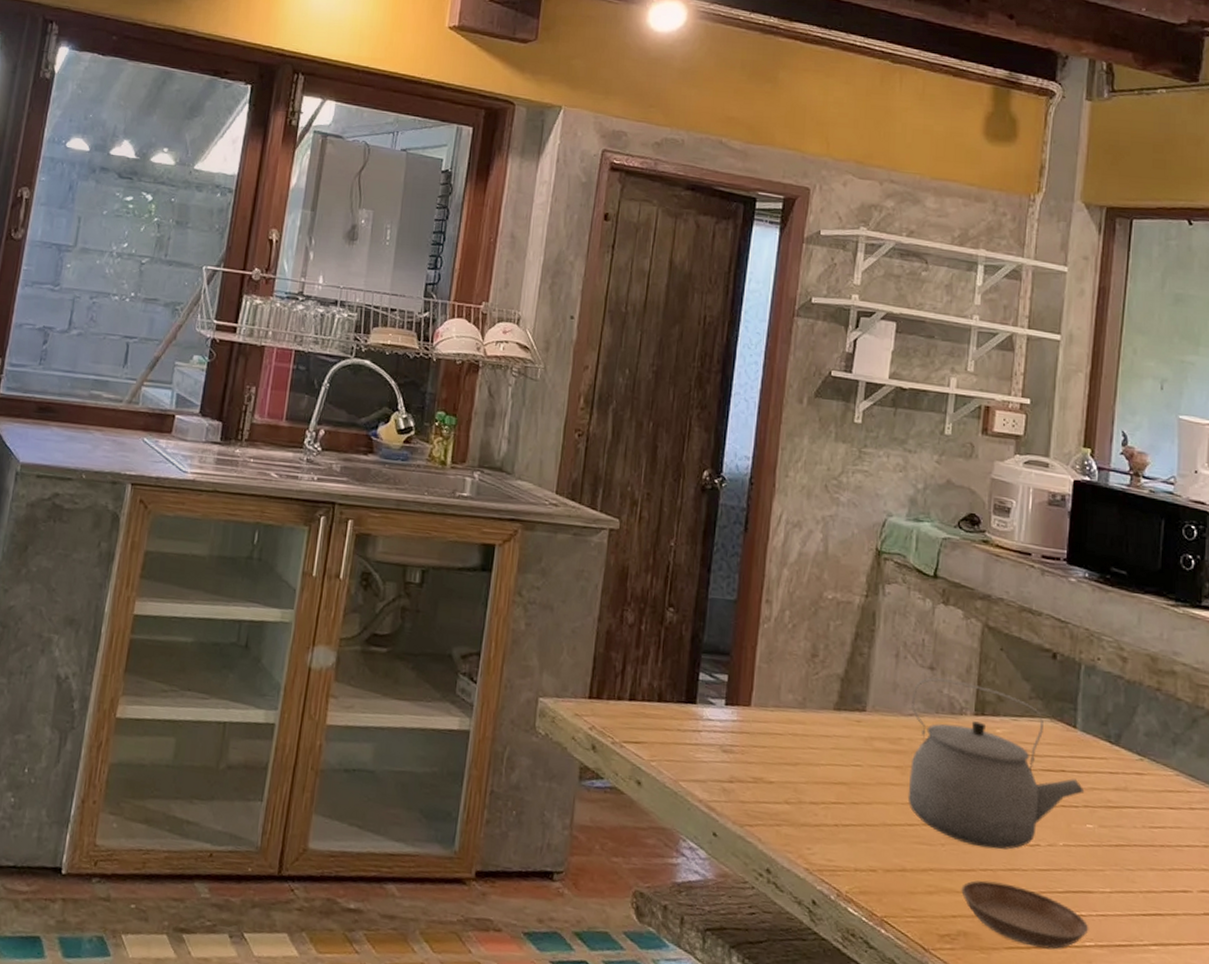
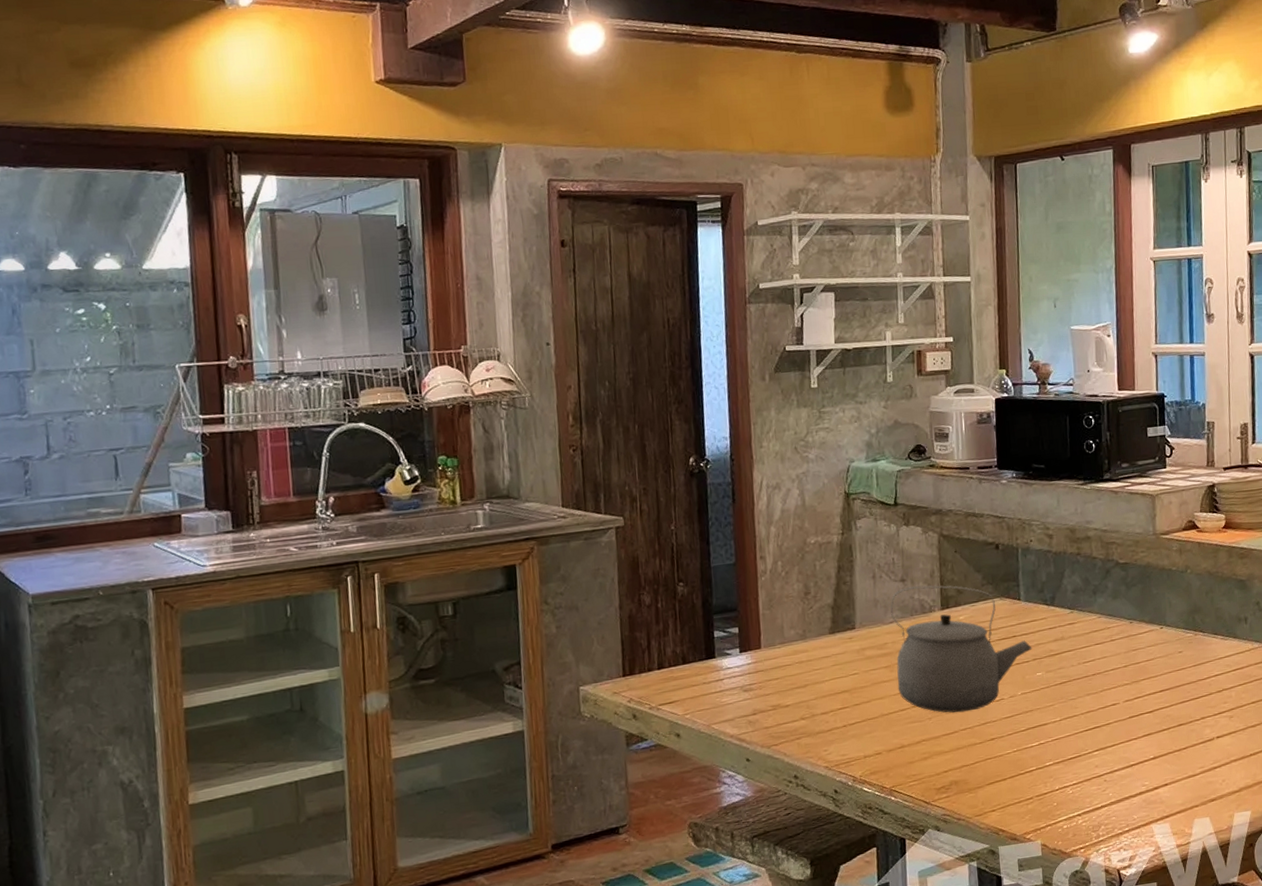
saucer: present [961,880,1089,950] -> none [948,735,1048,778]

